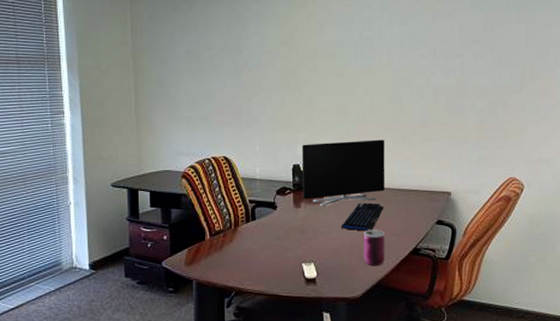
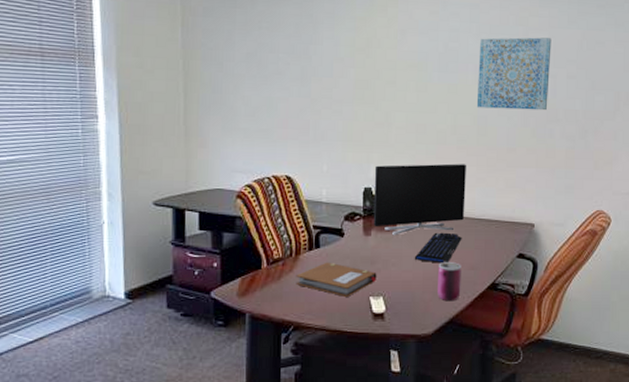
notebook: none [235,232,308,265] -> present [296,262,377,298]
wall art: none [391,22,458,88] -> present [476,37,552,111]

